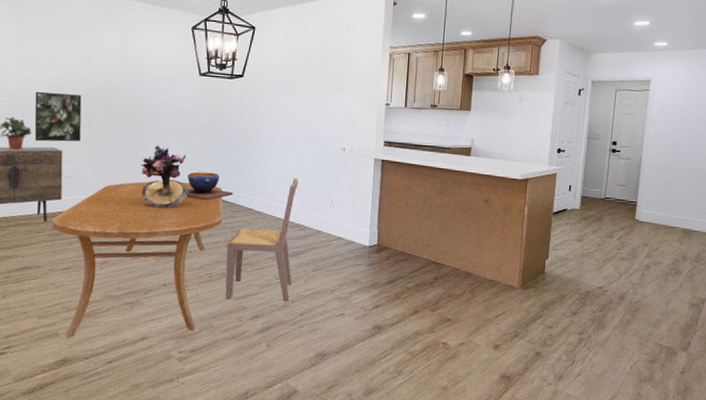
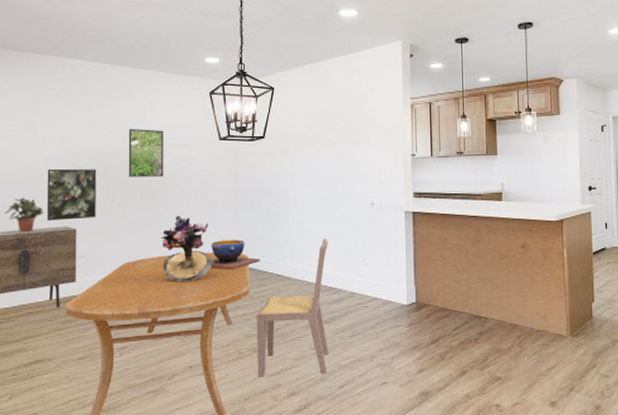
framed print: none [111,58,147,107] -> present [128,129,164,177]

